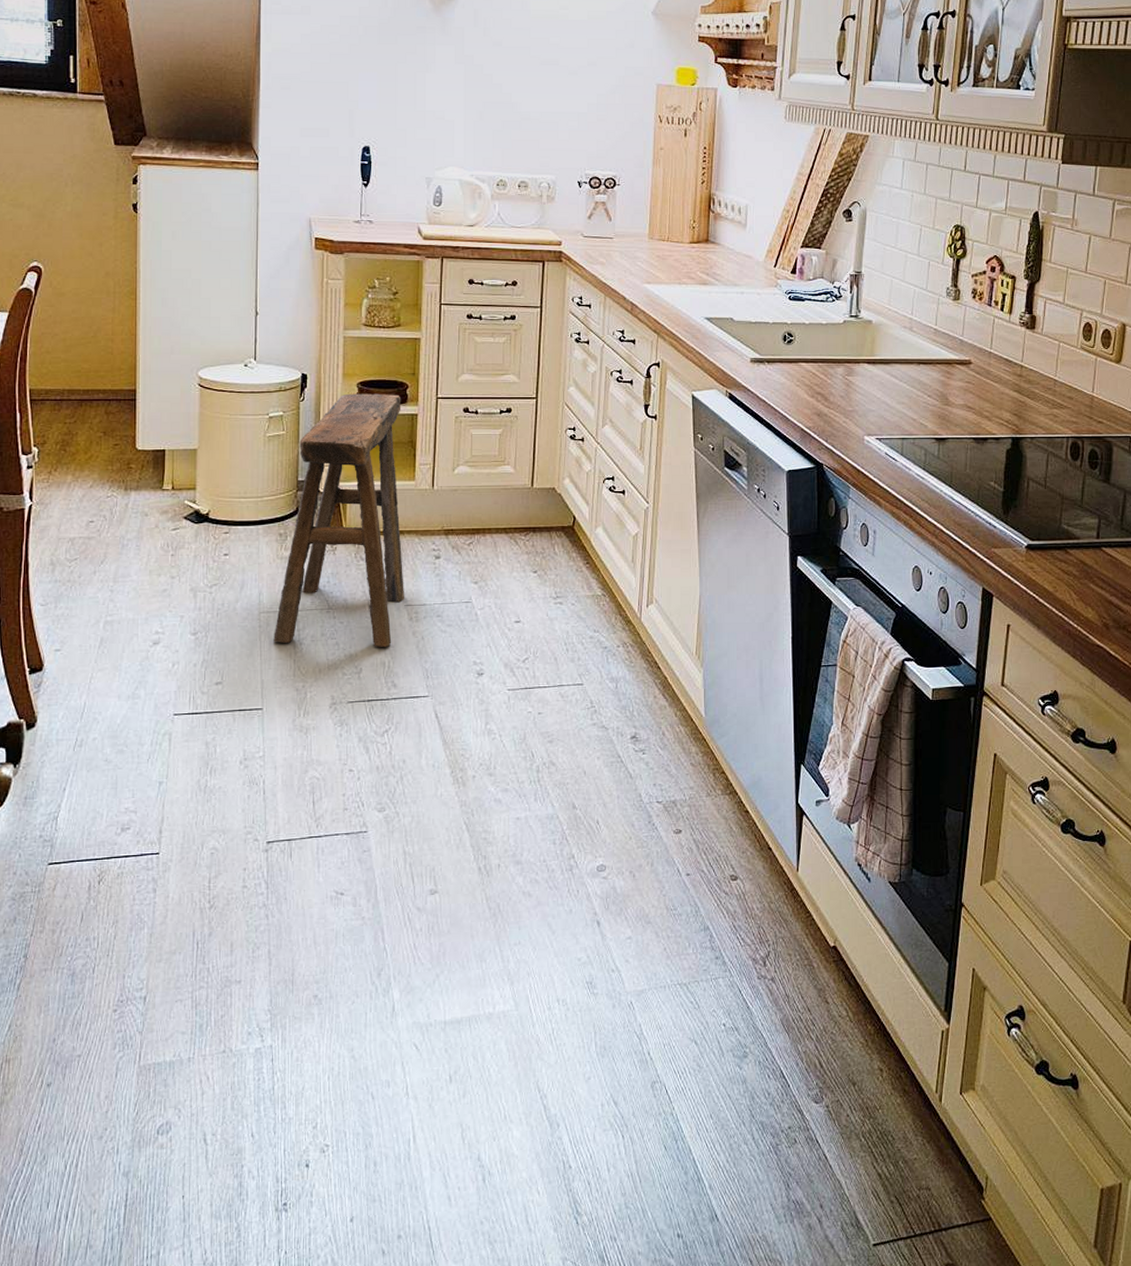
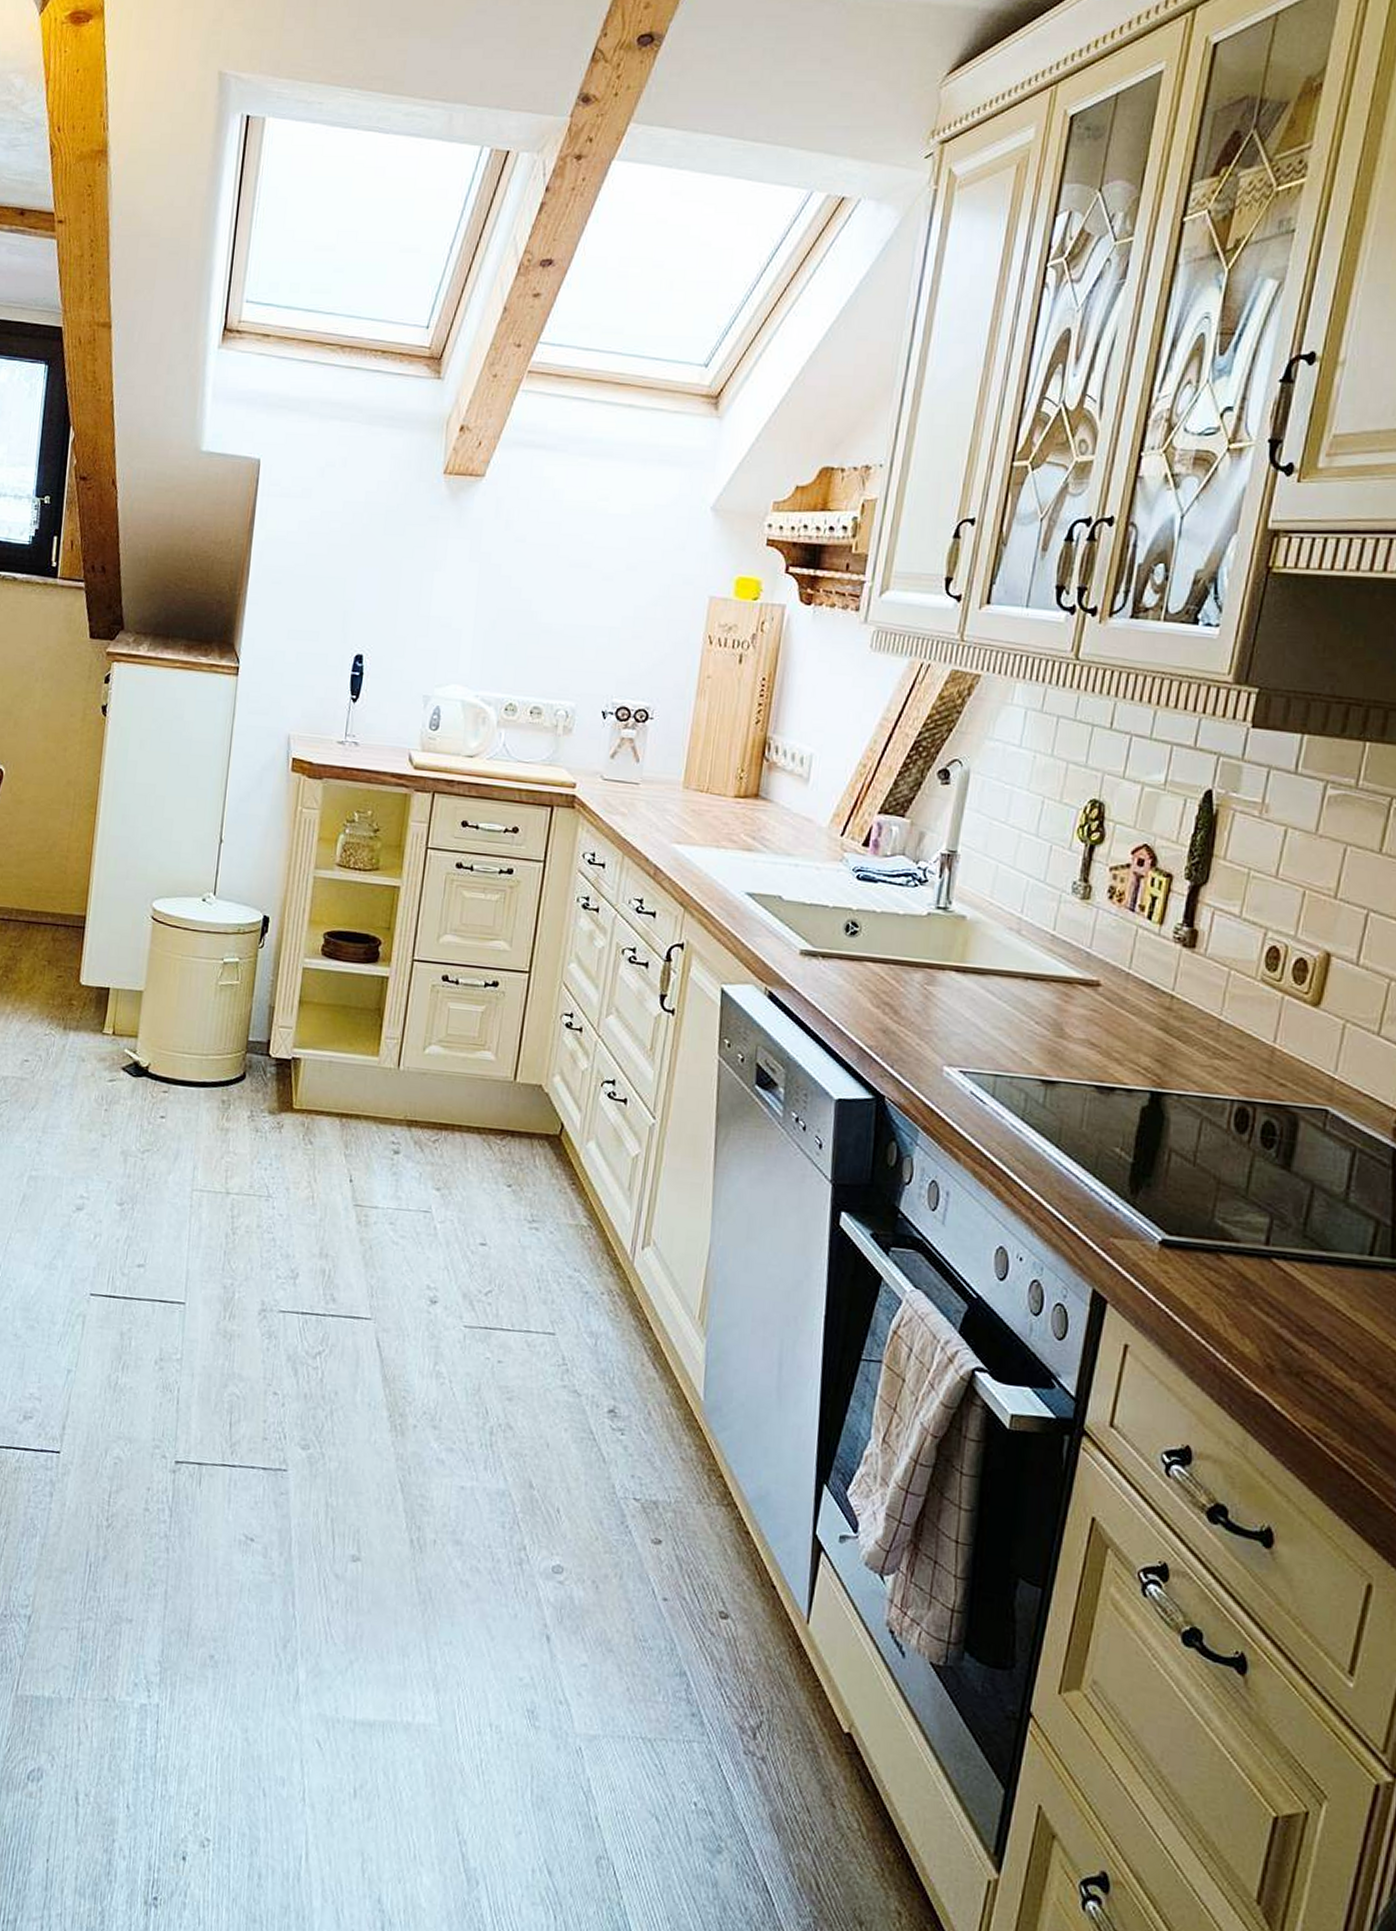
stool: present [273,393,404,647] -> none [204,944,372,1252]

